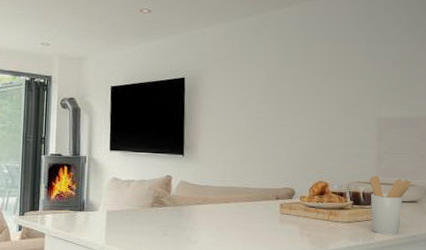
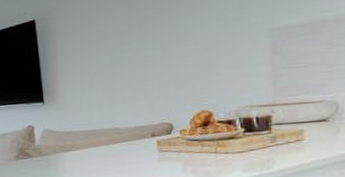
utensil holder: present [369,175,412,235] -> none [264,95,319,161]

